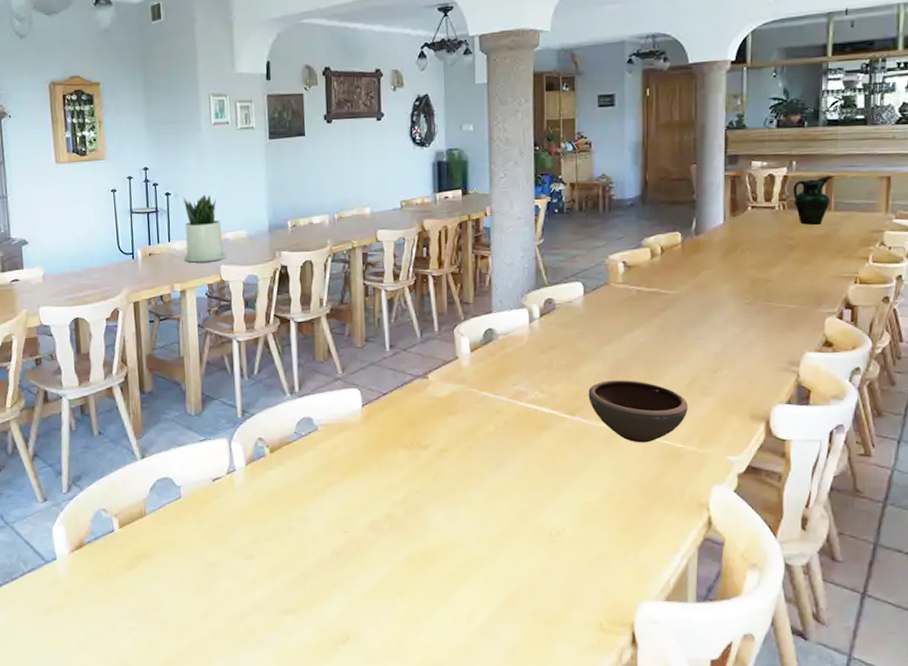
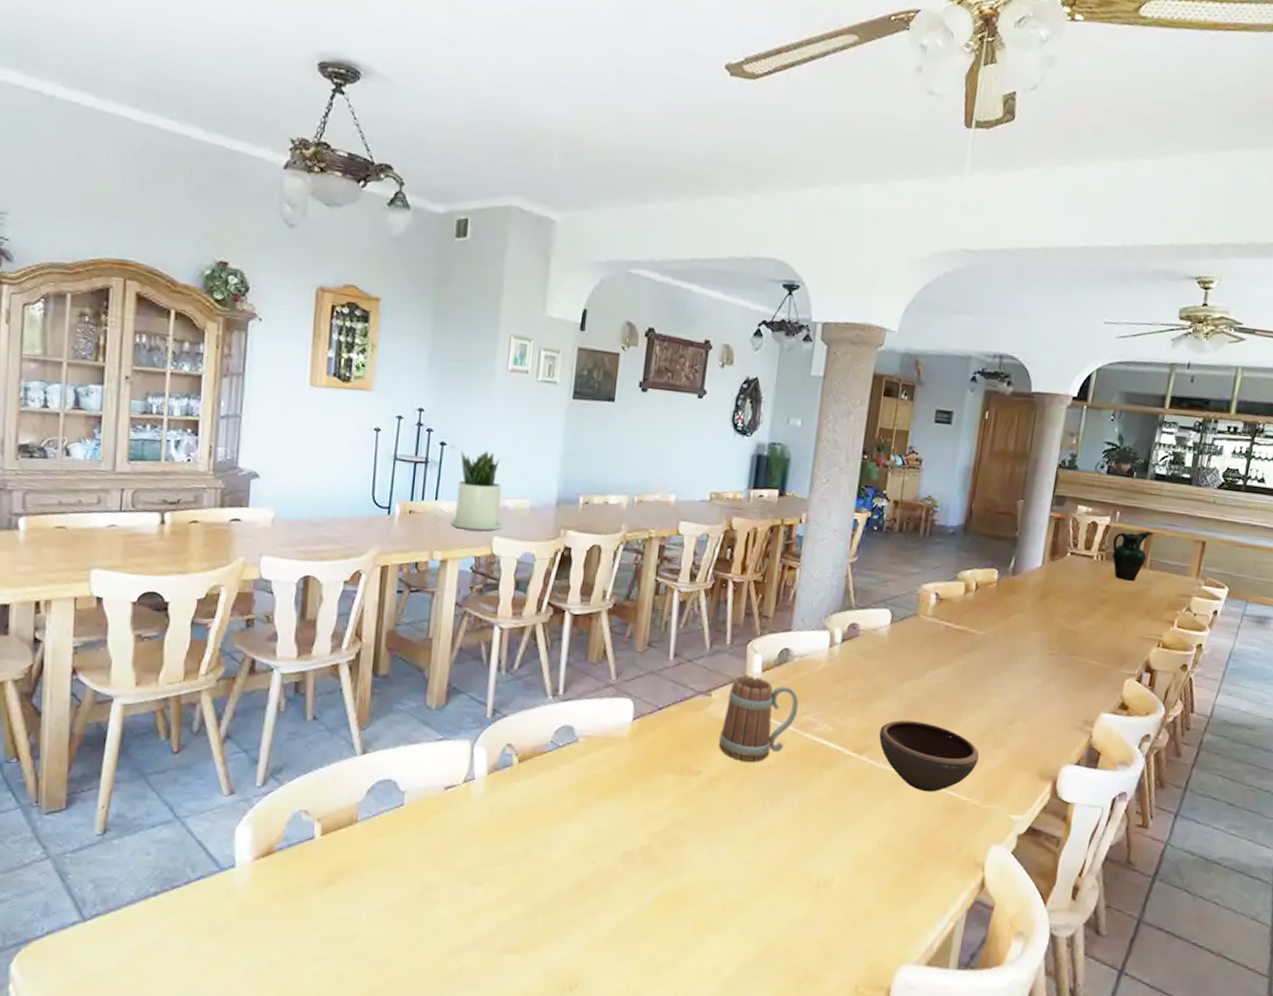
beer mug: none [440,356,509,432] -> present [718,675,799,762]

